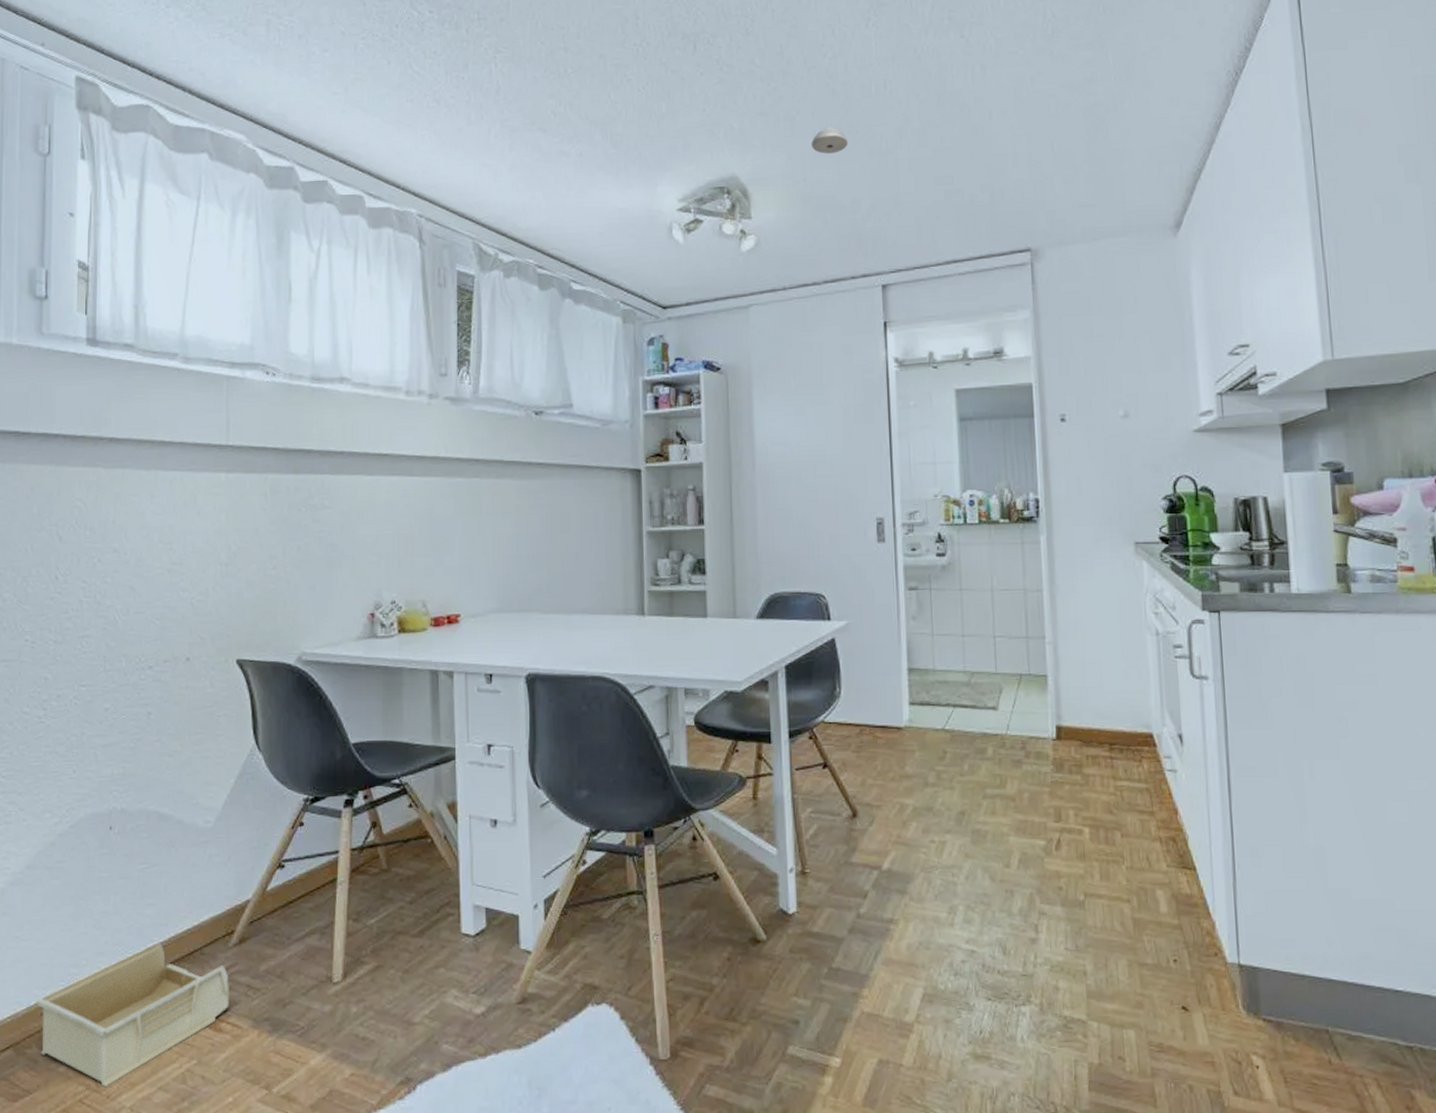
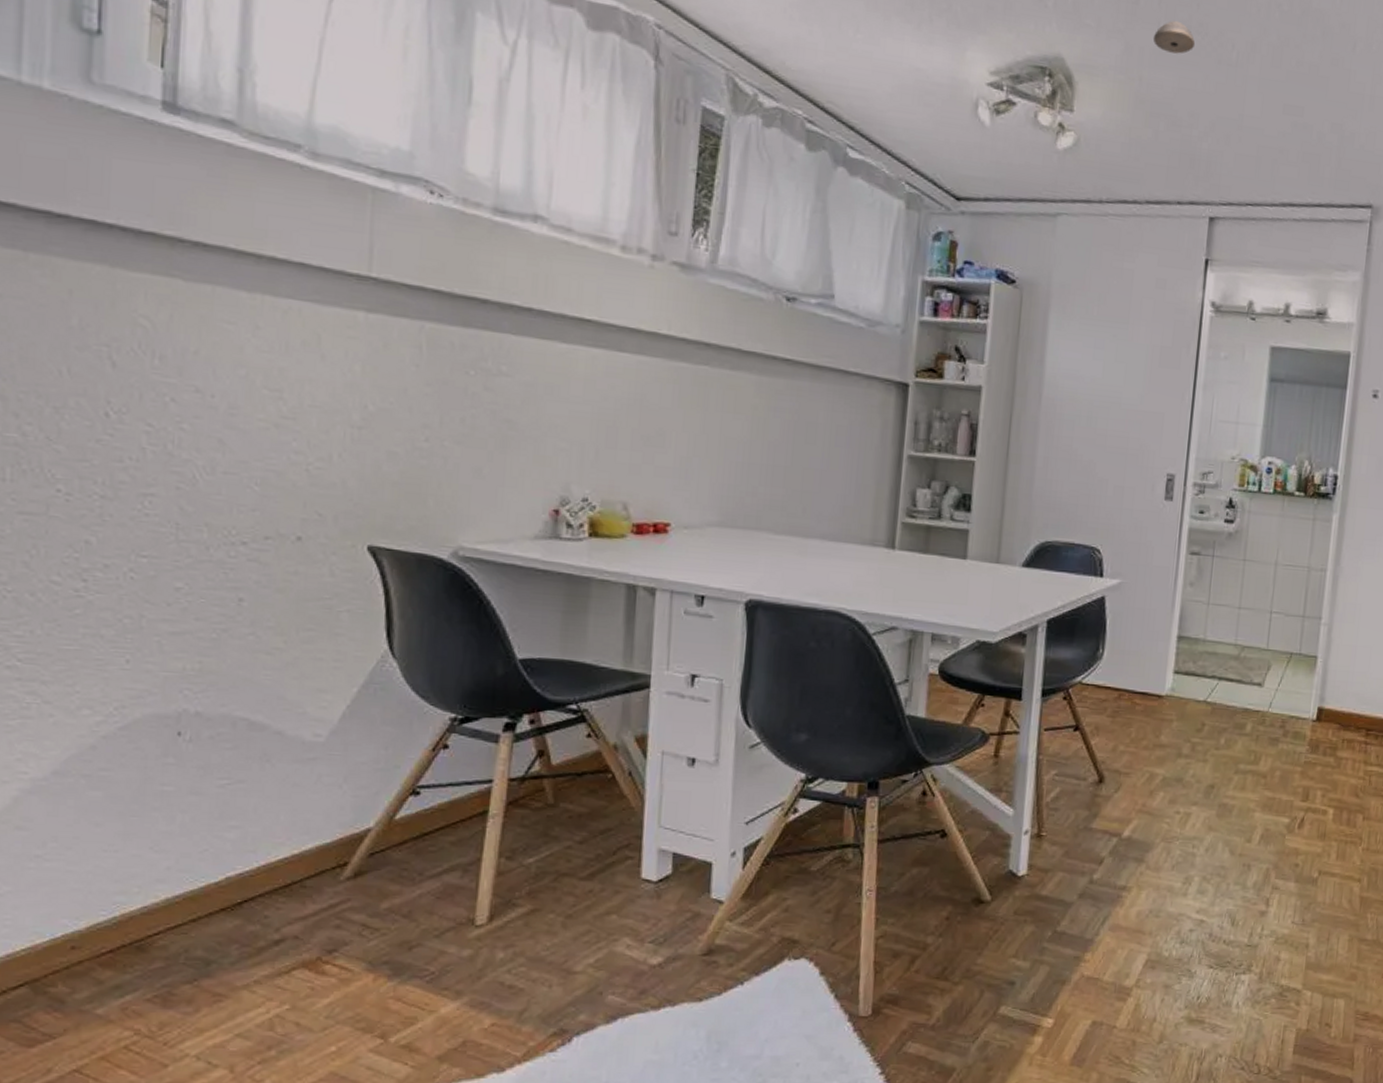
storage bin: present [36,943,229,1088] -> none [64,872,338,1033]

